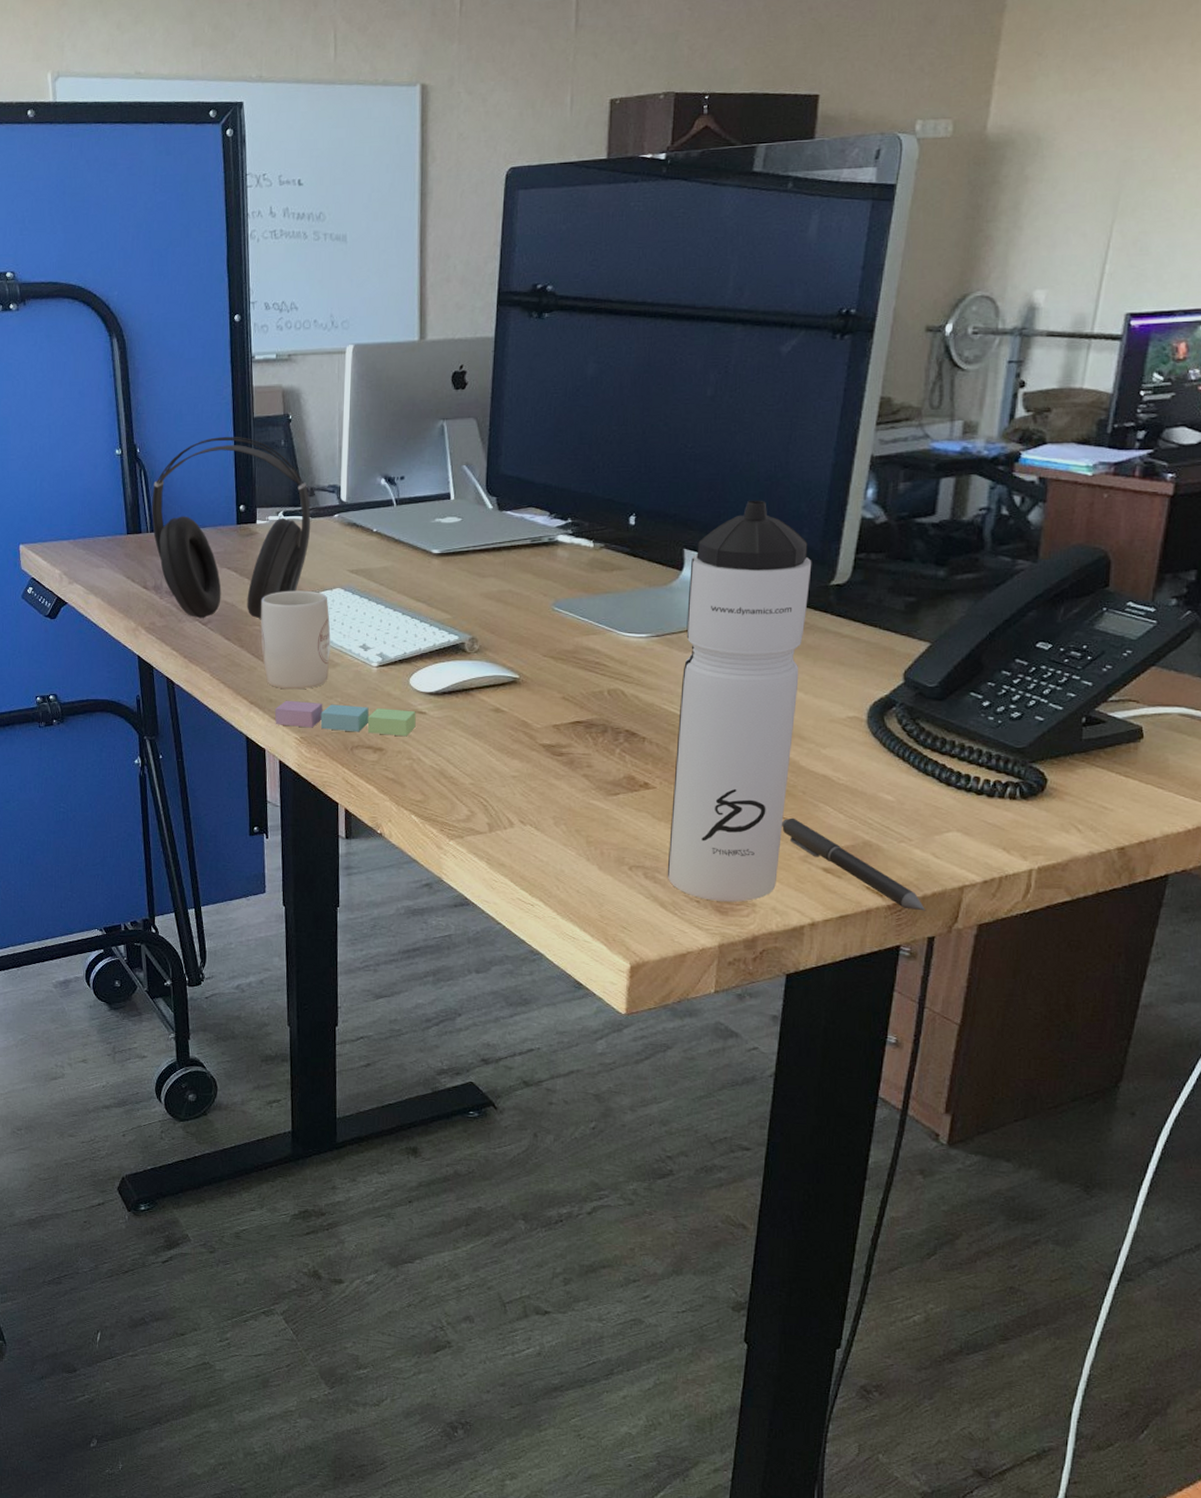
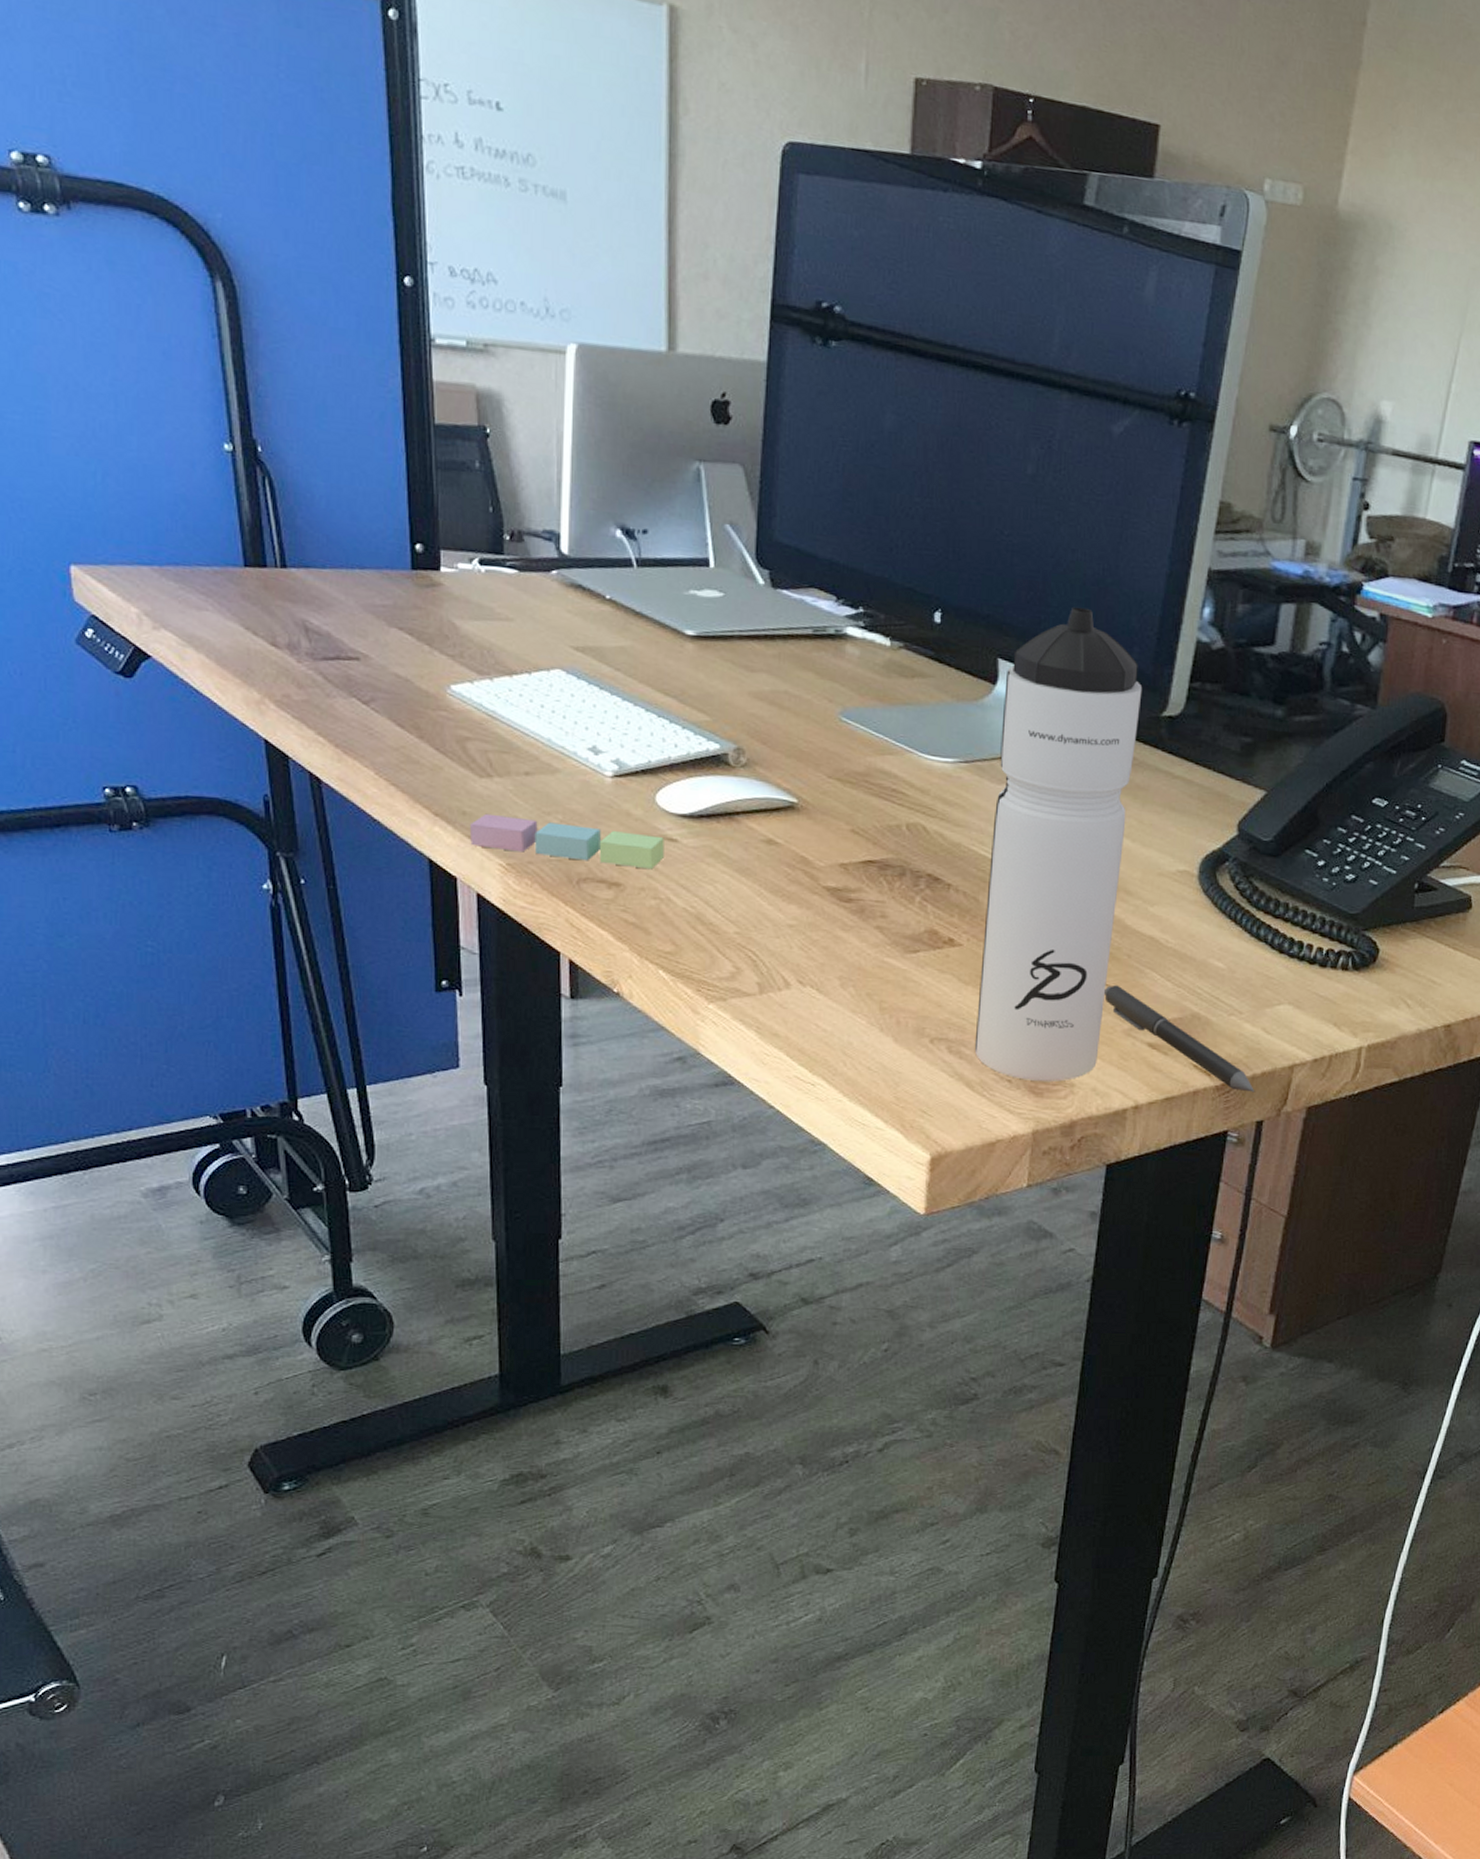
headphones: present [151,437,311,620] -> none [282,444,519,704]
mug: present [260,590,331,690] -> none [448,666,548,801]

